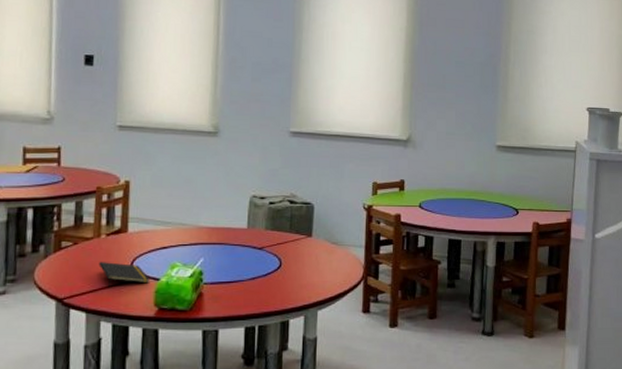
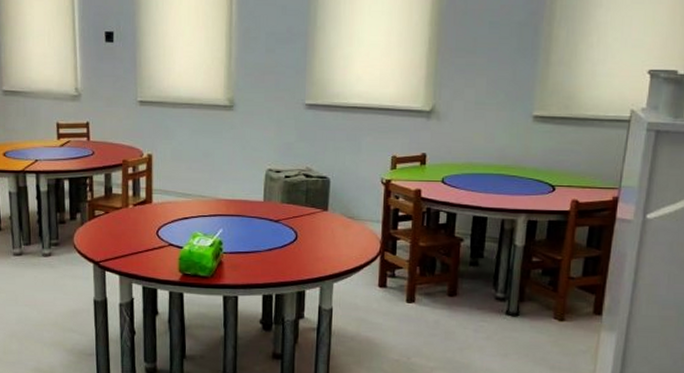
notepad: present [98,262,151,288] -> none [128,230,175,254]

